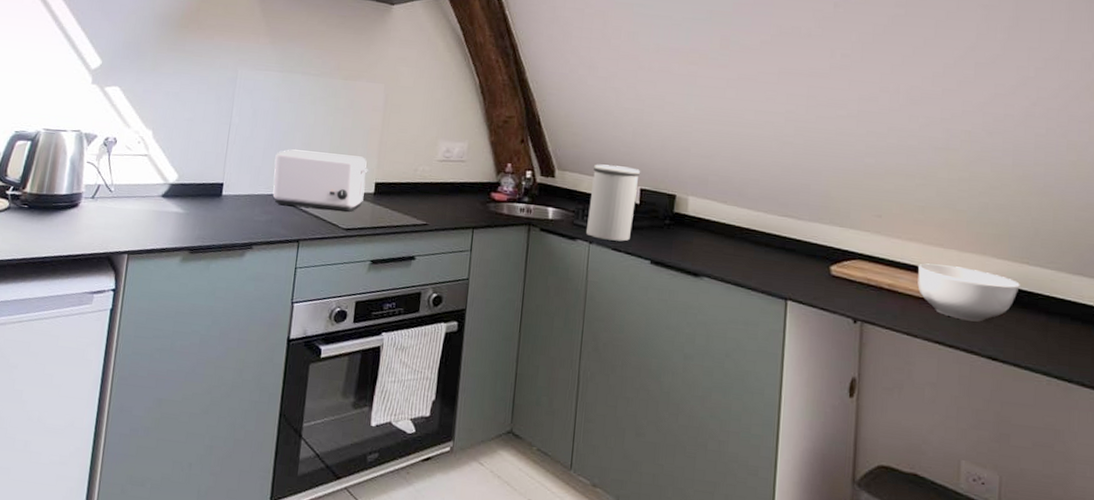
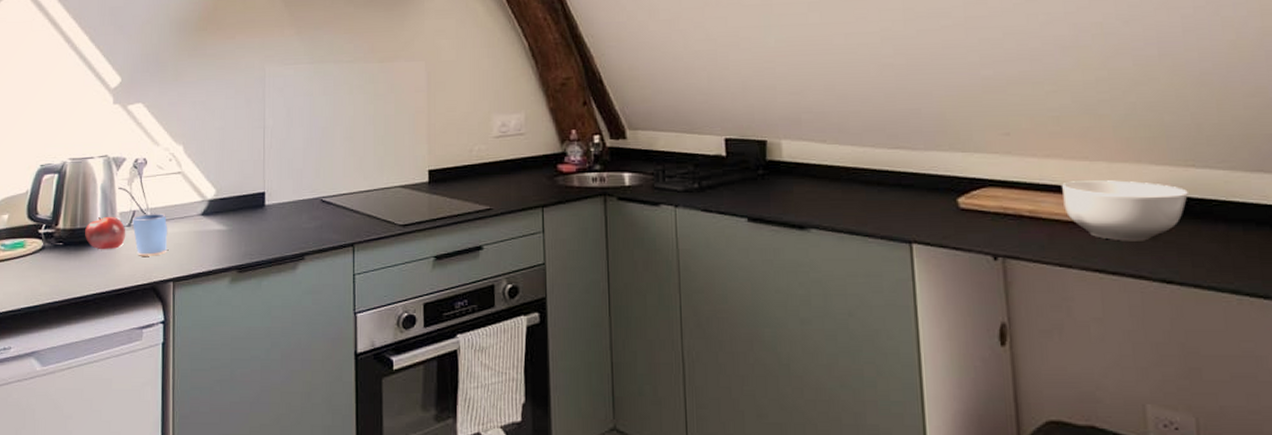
fruit: none [49,186,89,217] -> present [85,216,126,250]
mug: none [96,189,129,229] -> present [132,214,168,256]
toaster: present [273,149,368,213] -> none [317,144,419,207]
canister: present [586,164,640,242] -> none [669,116,722,201]

